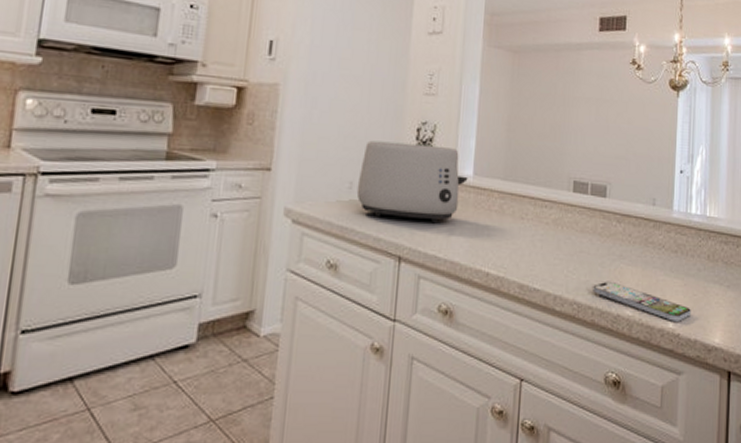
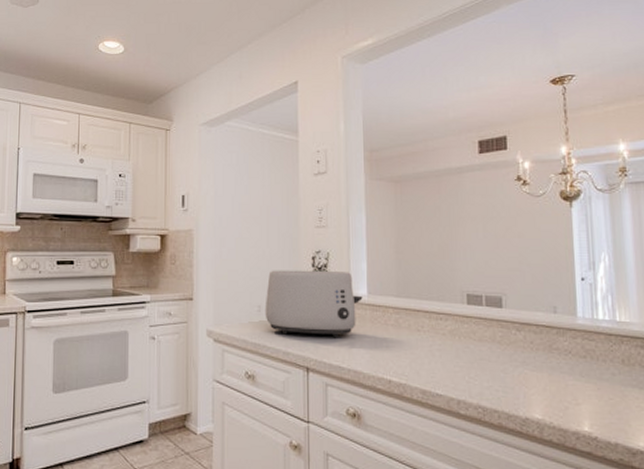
smartphone: present [593,281,691,322] -> none [497,386,608,425]

